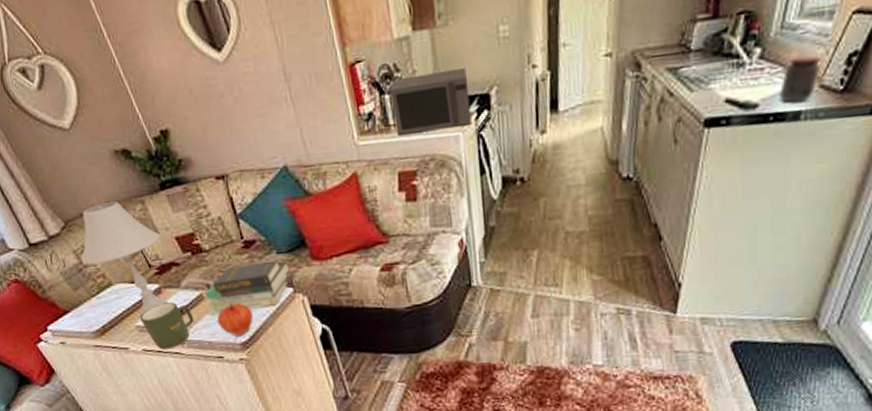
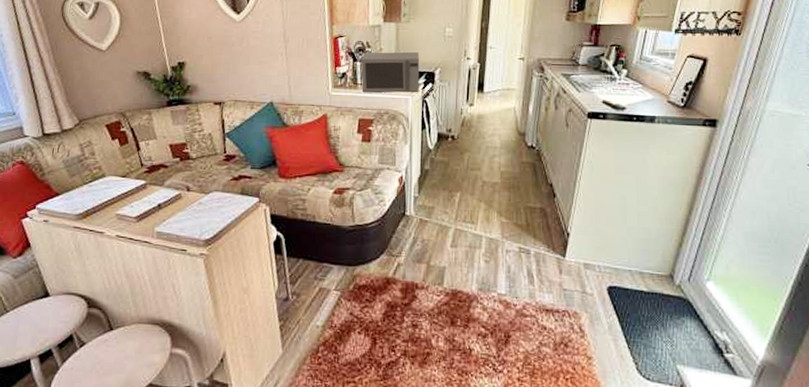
table lamp: present [81,201,169,315] -> none [85,110,157,205]
mug: present [139,302,195,351] -> none [121,197,169,239]
books: present [204,260,289,317] -> none [181,173,258,214]
fruit: present [216,302,253,337] -> none [188,204,220,234]
jar: present [779,55,822,104] -> none [640,80,668,111]

